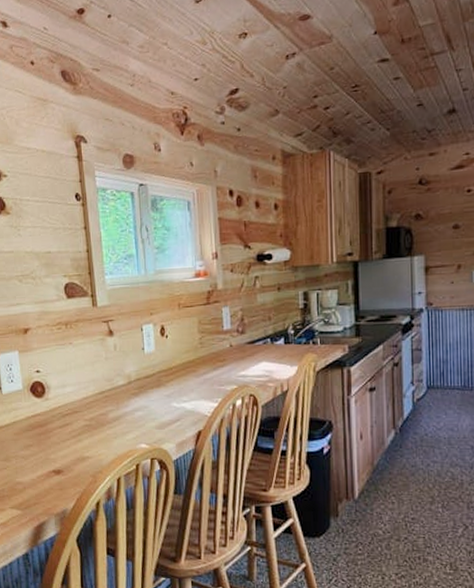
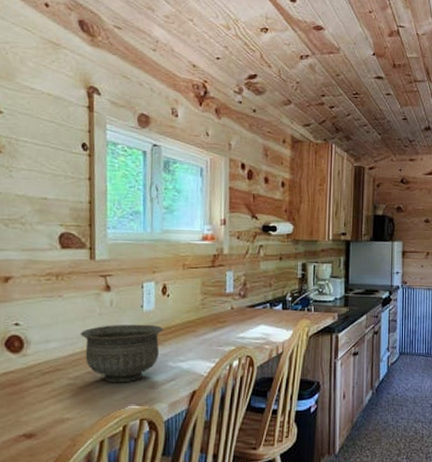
bowl: none [91,366,165,424] -> present [80,324,164,383]

